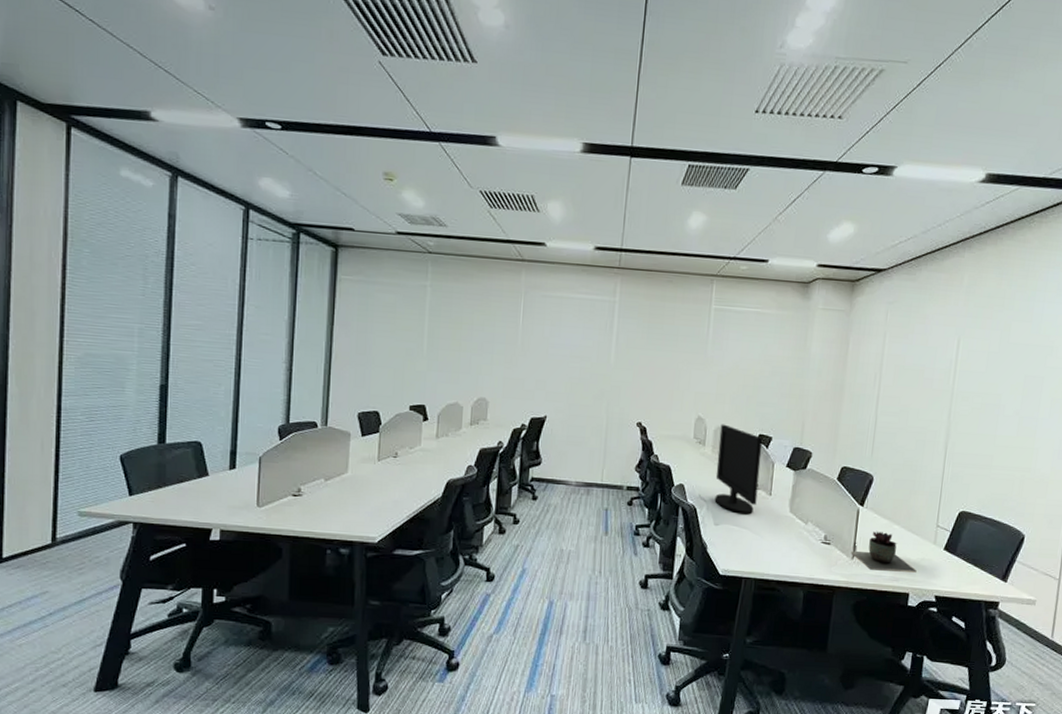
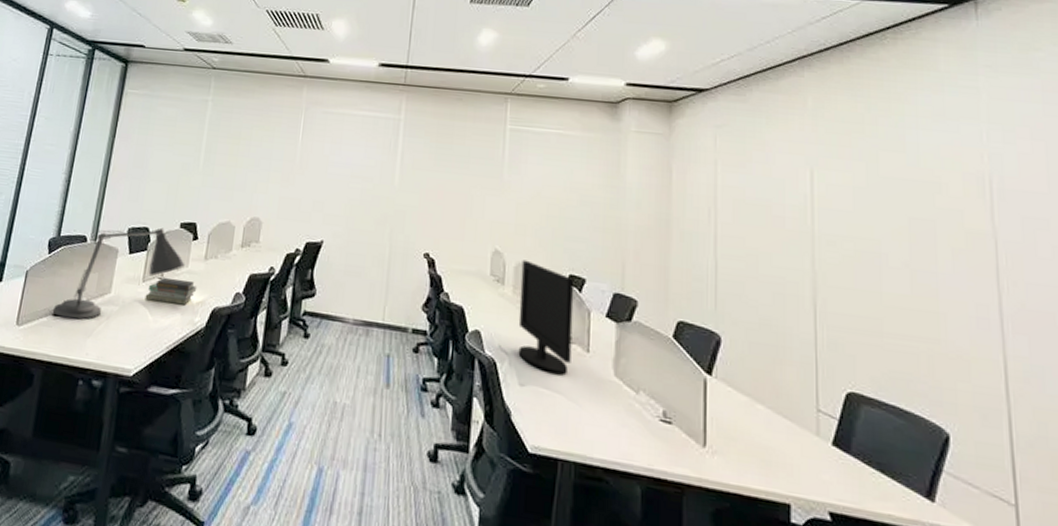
desk lamp: none [292,411,418,498] -> present [52,227,185,320]
books: none [382,455,431,479] -> present [145,277,197,305]
succulent plant: present [851,530,917,573] -> none [701,410,797,475]

